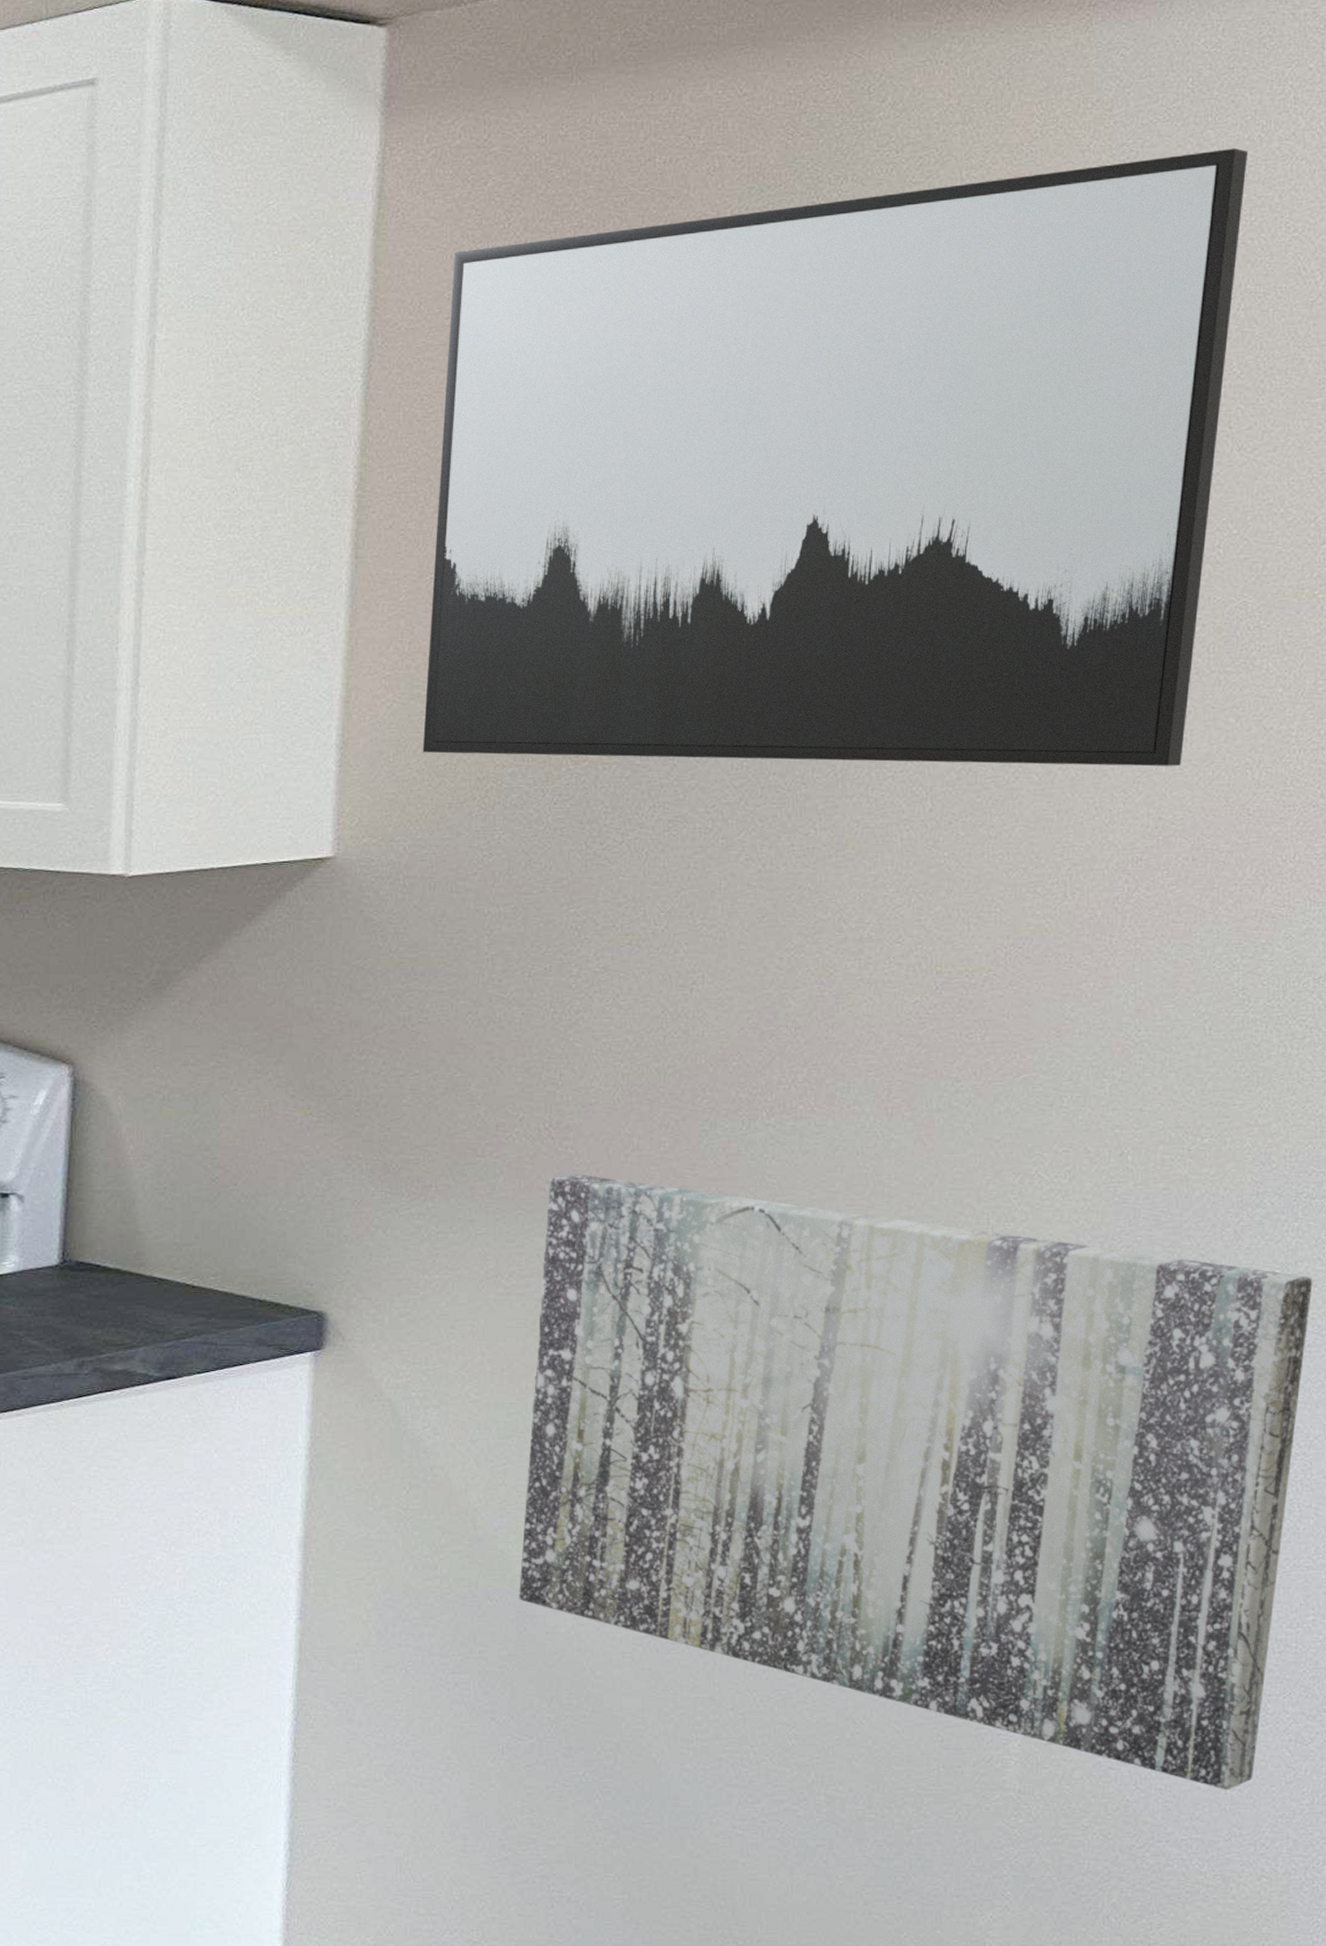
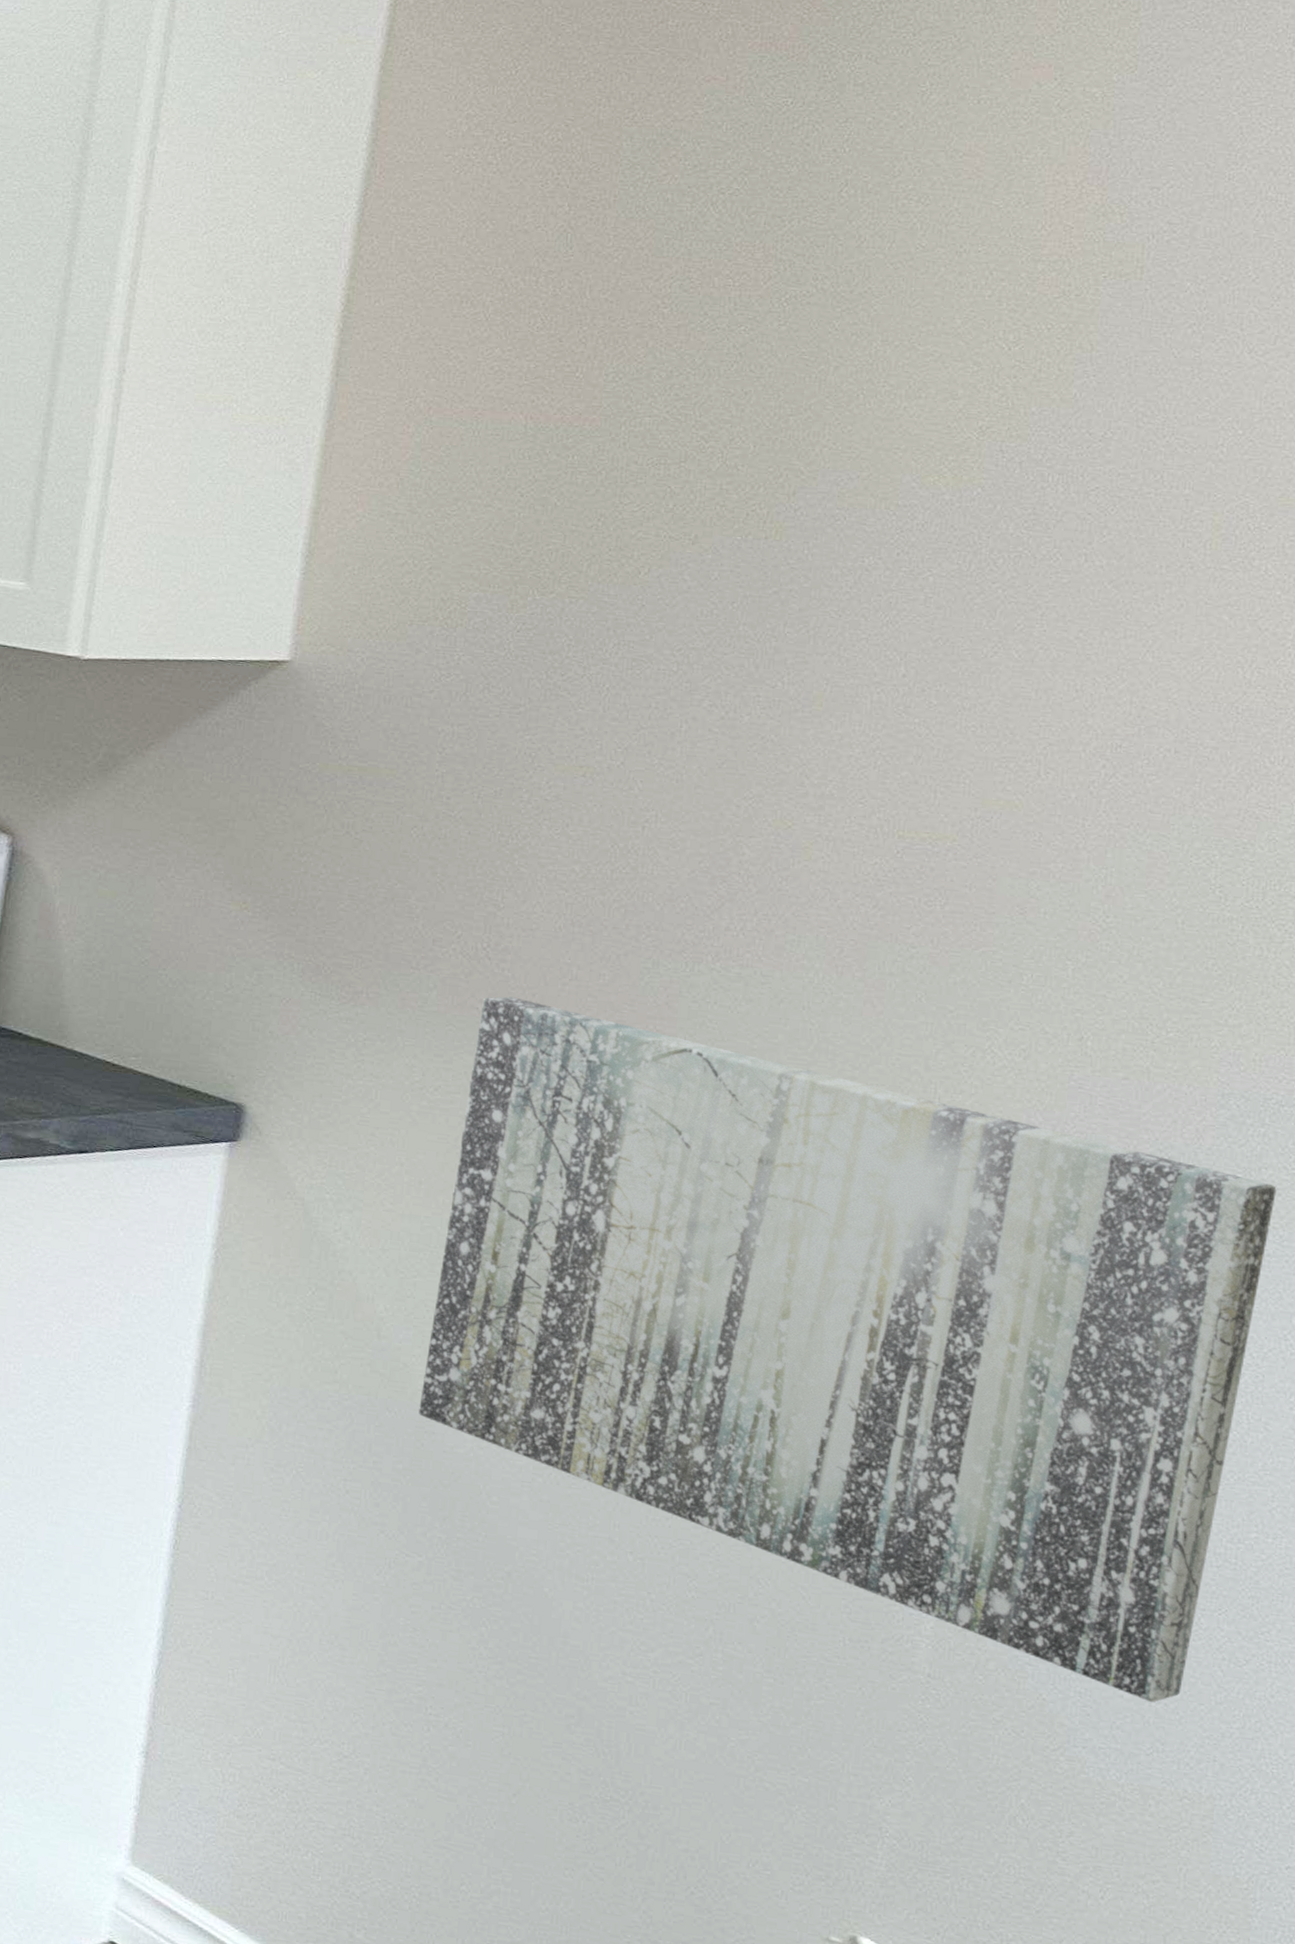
wall art: present [422,148,1249,767] -> none [388,58,1278,657]

